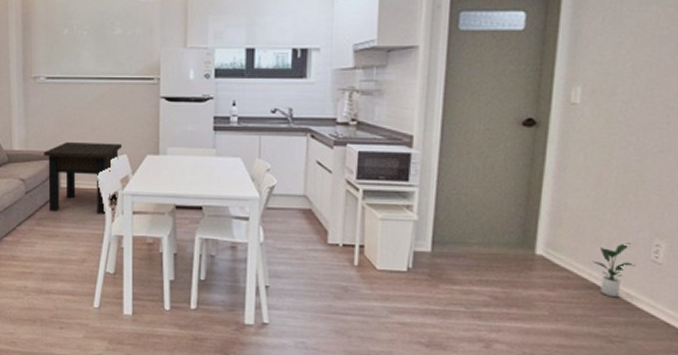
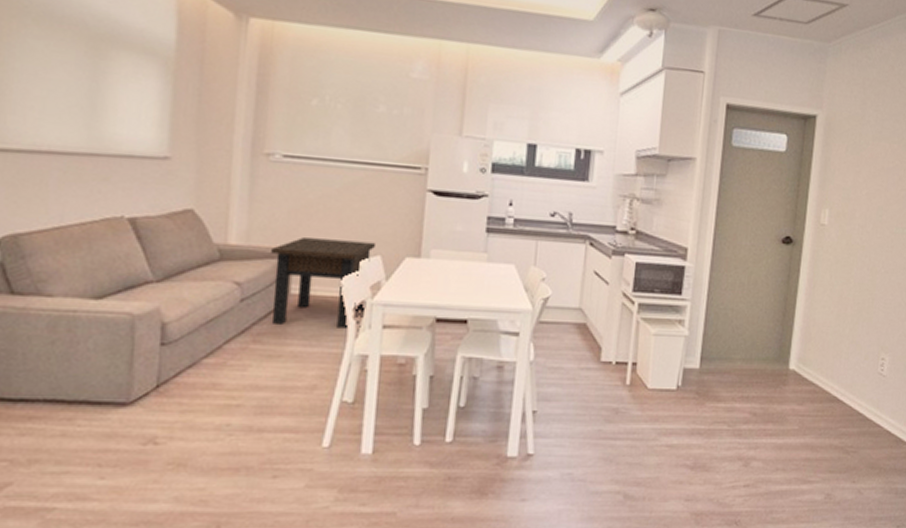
potted plant: present [591,243,635,298] -> none [833,357,867,409]

